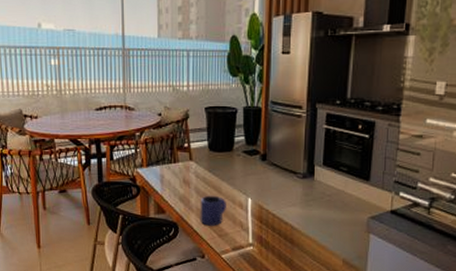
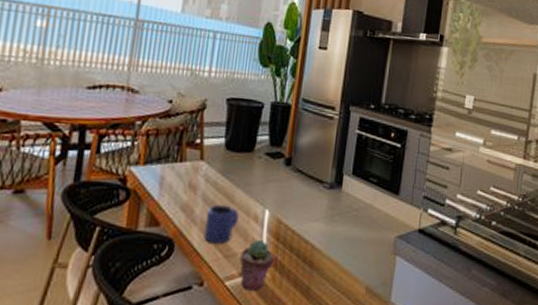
potted succulent: none [231,222,259,262] -> present [239,239,274,291]

